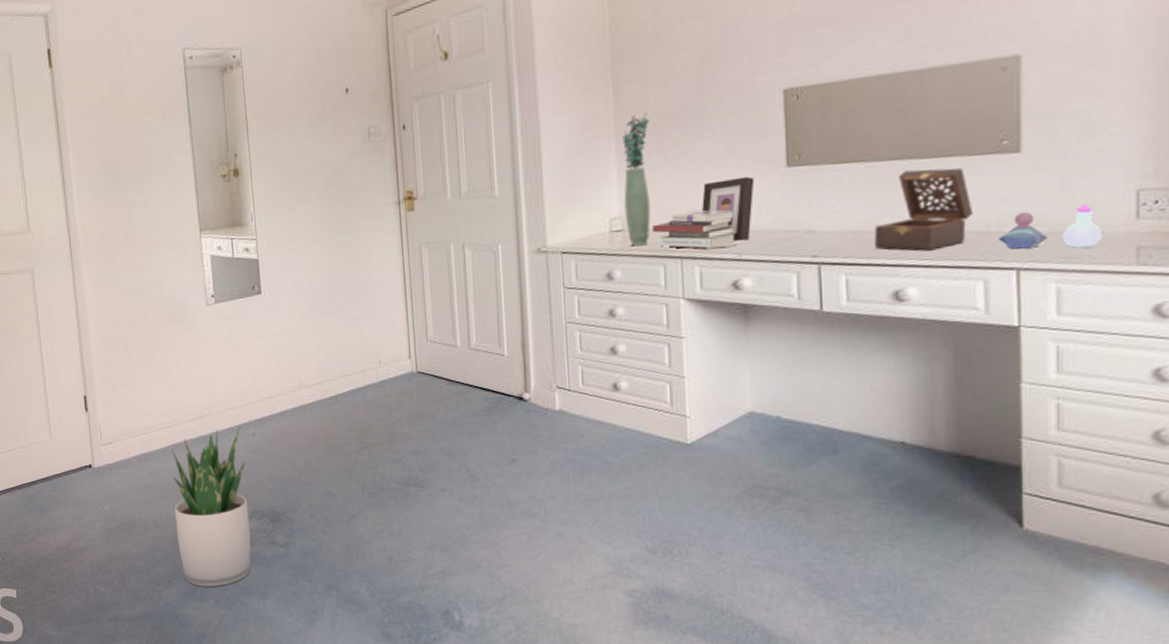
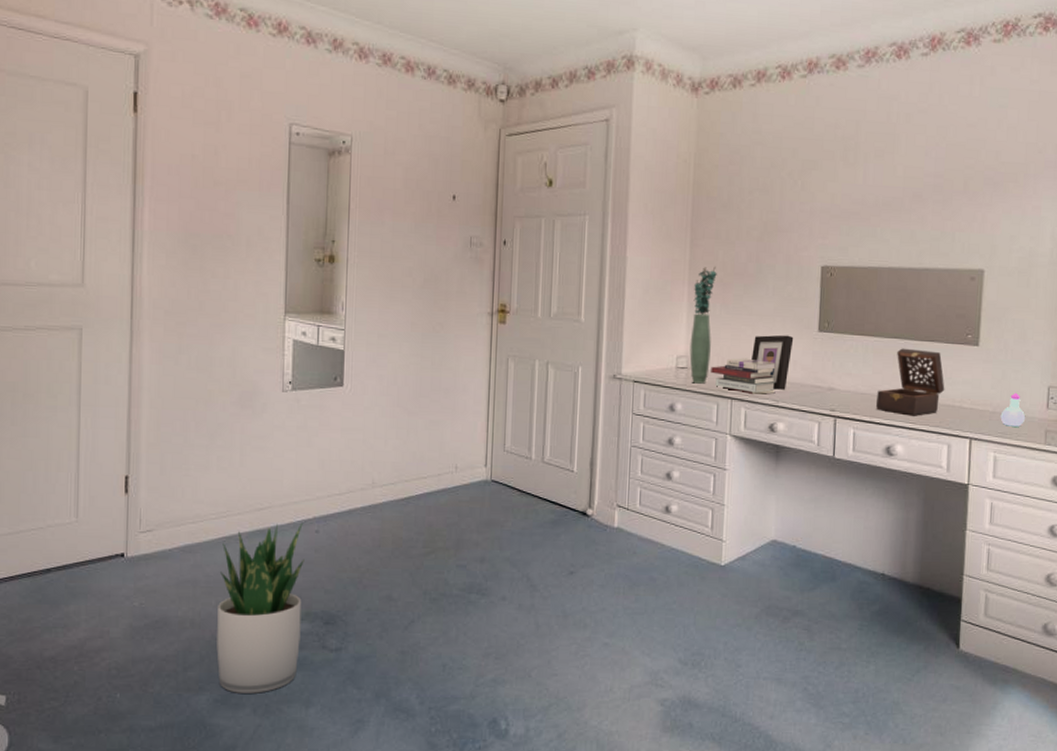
perfume bottle: present [998,211,1048,249] -> none [960,393,992,423]

